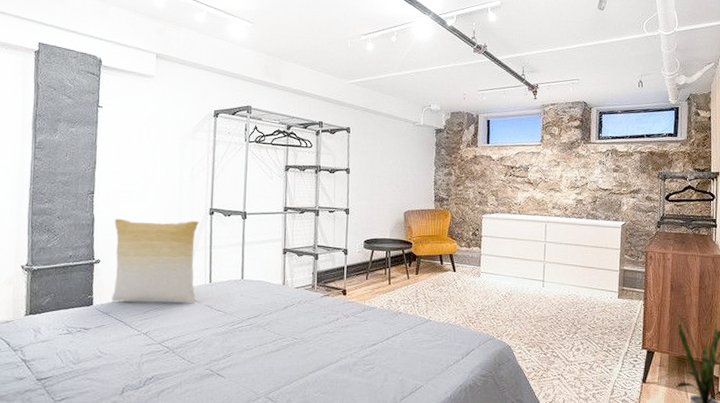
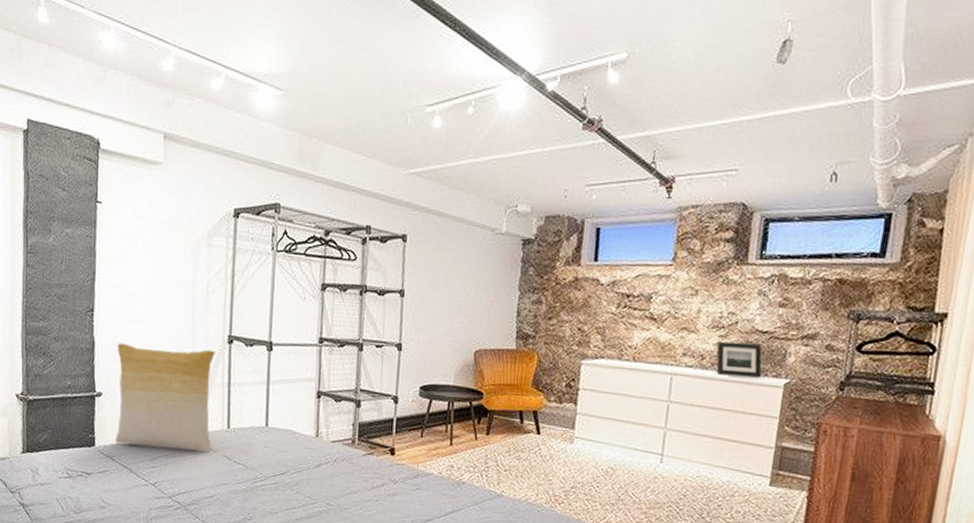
picture frame: none [575,197,606,222] -> present [716,341,762,378]

